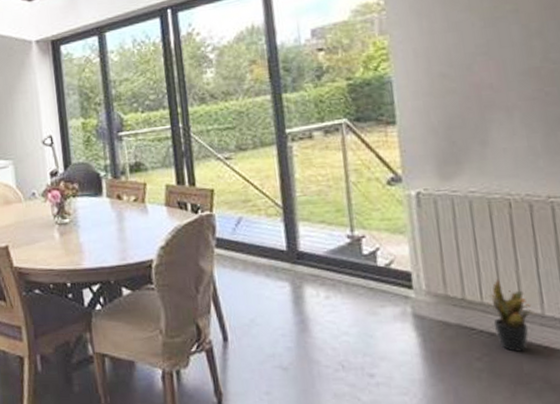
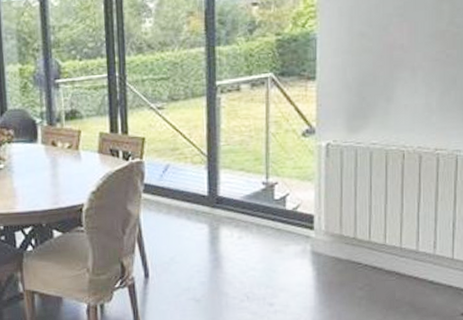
potted plant: present [487,278,536,352] -> none [374,220,412,282]

